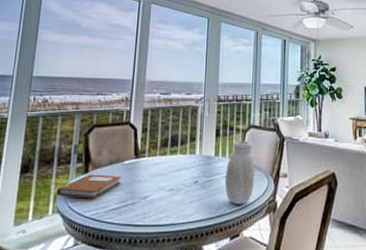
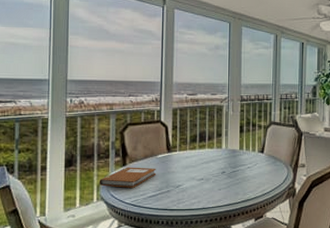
vase: present [224,141,255,204] -> none [249,136,276,191]

